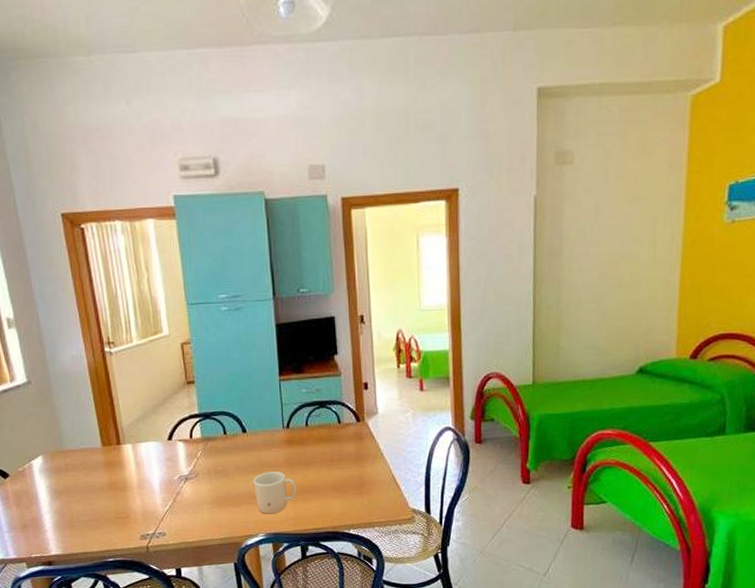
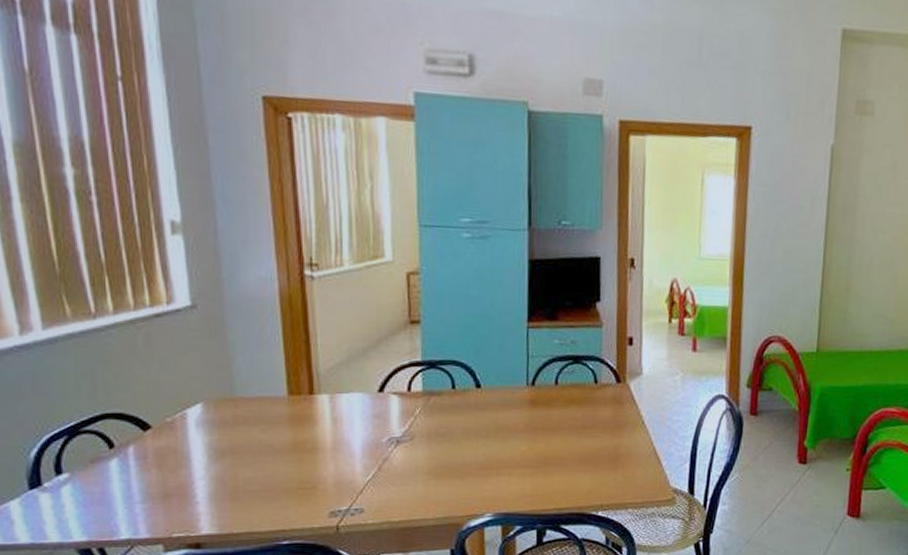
mug: present [253,471,297,514] -> none [484,437,538,490]

